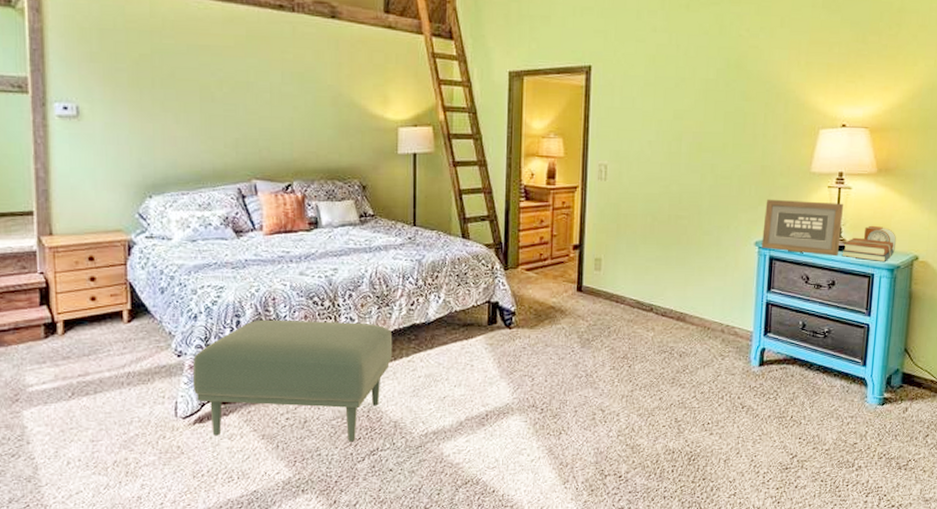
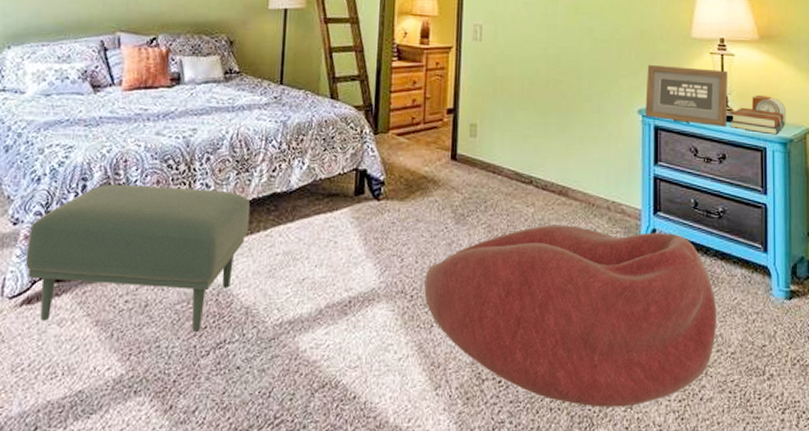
bean bag chair: none [553,346,816,495] -> present [424,224,717,408]

